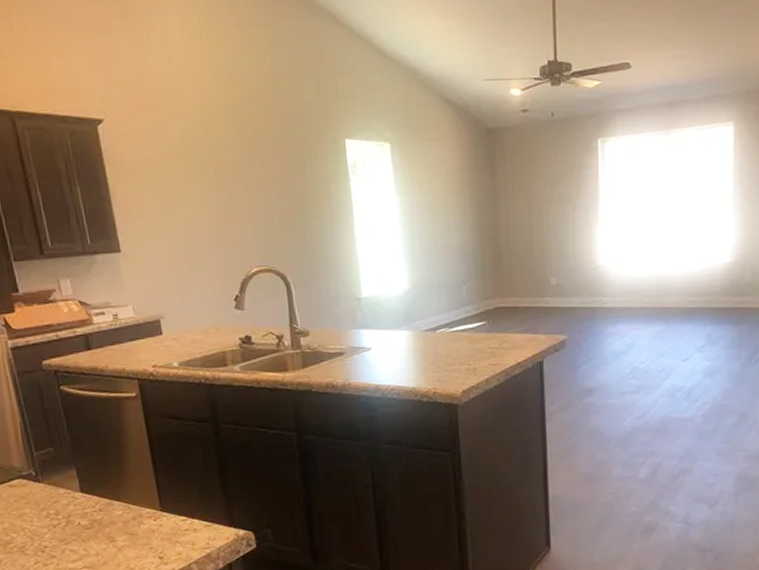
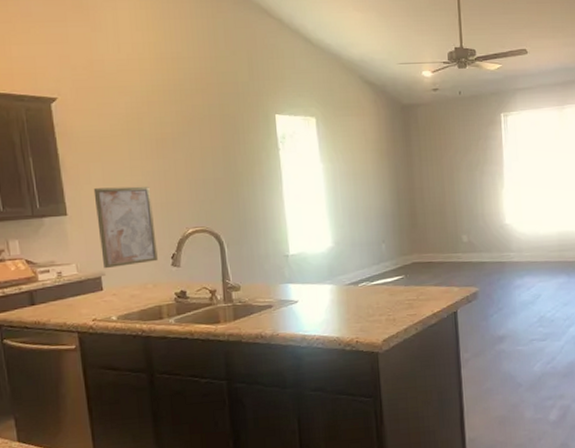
wall art: none [148,220,220,312] -> present [93,186,158,269]

